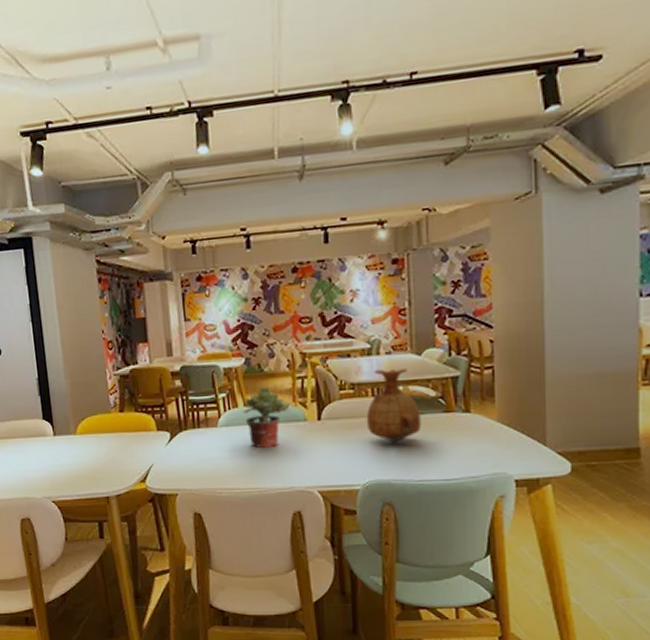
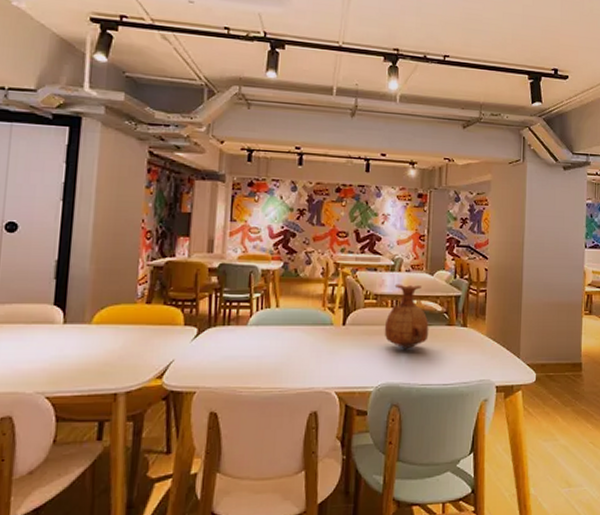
potted plant: present [243,386,291,448] -> none [274,290,320,348]

